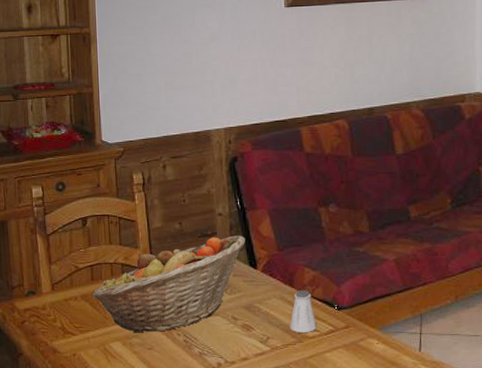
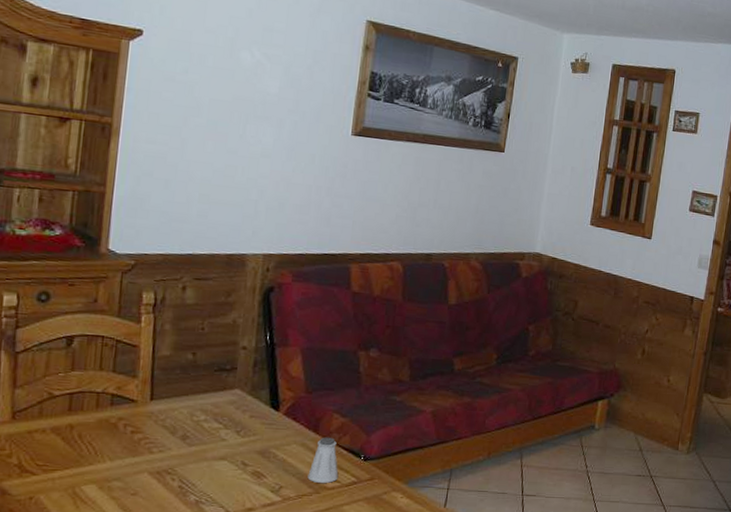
fruit basket: present [91,235,245,333] -> none [65,372,270,476]

